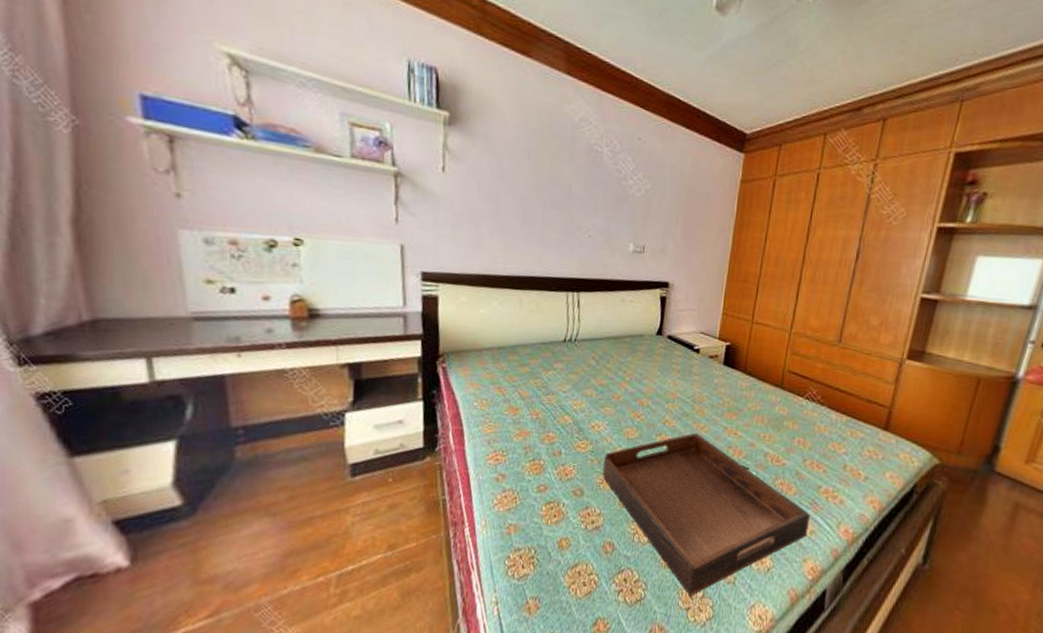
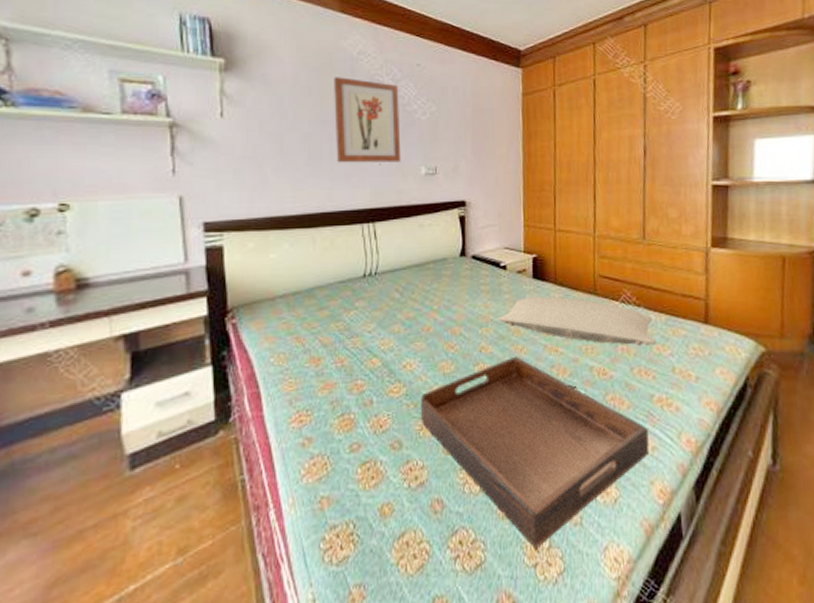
wall art: none [549,142,617,237] -> present [334,77,402,163]
pillow: none [684,381,834,442] -> present [498,296,657,346]

